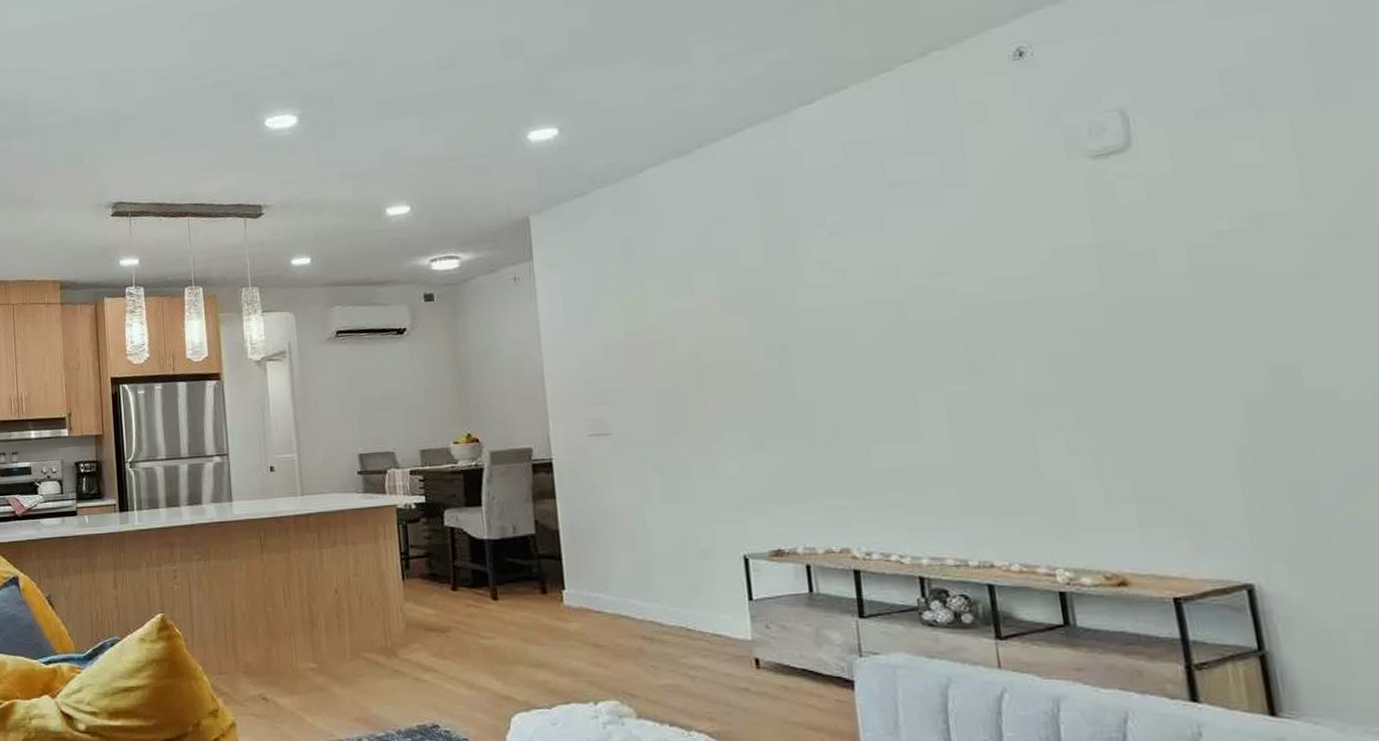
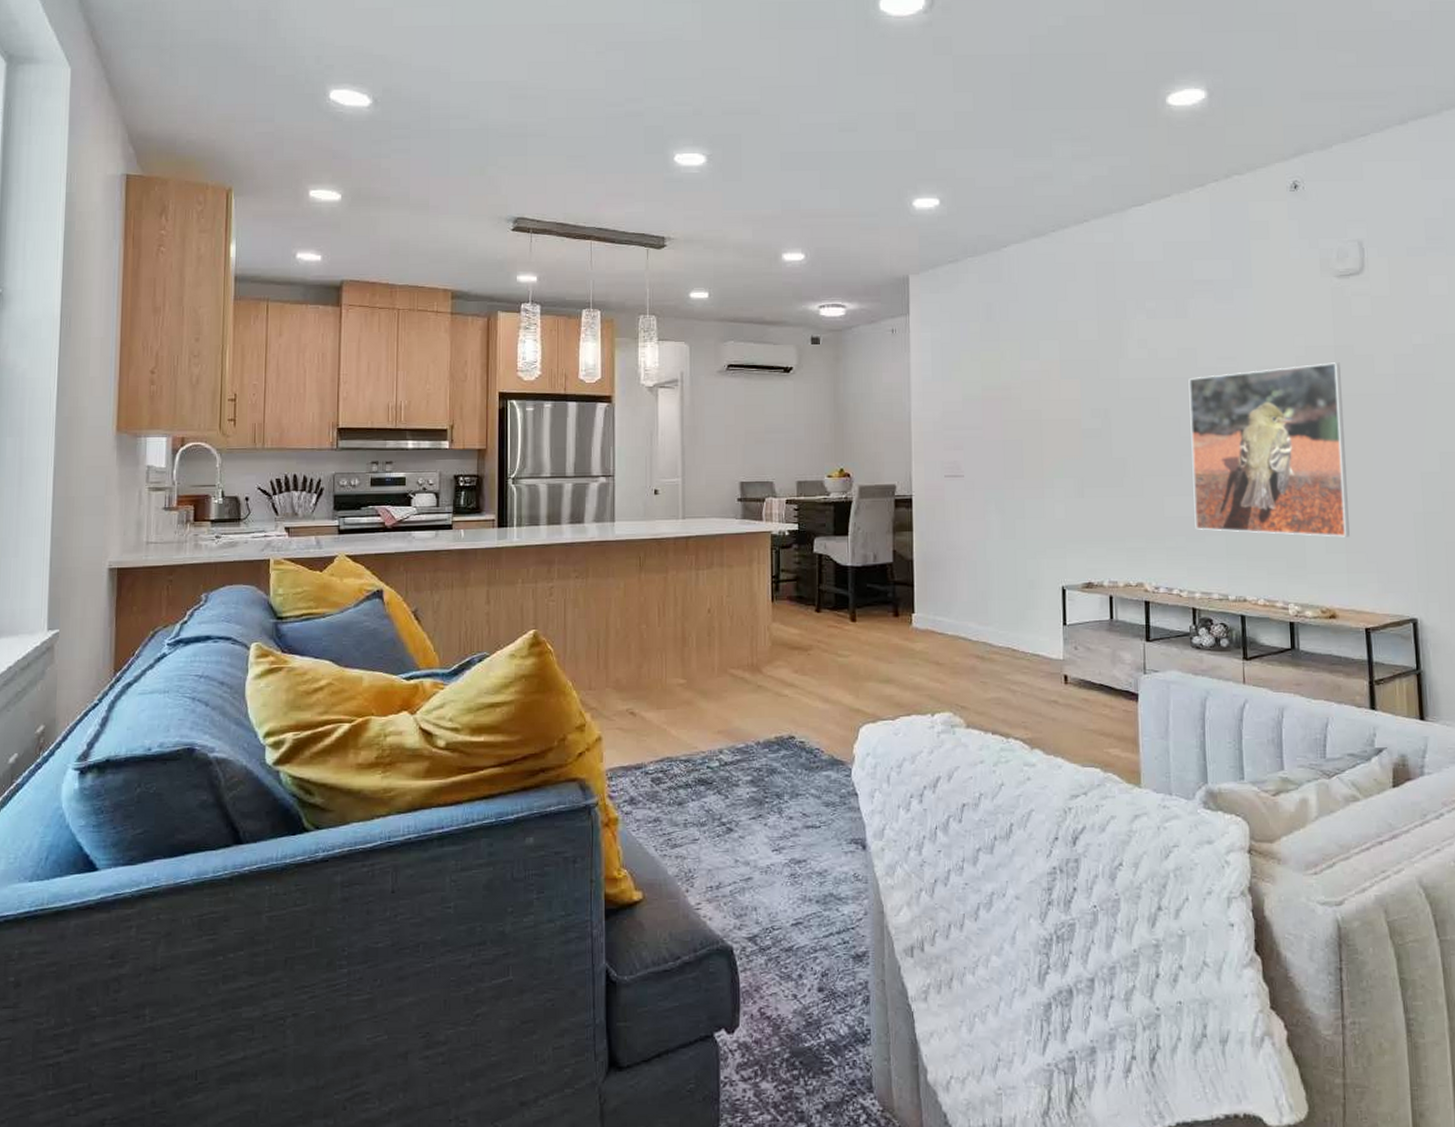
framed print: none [890,264,1139,484] -> present [1188,362,1350,537]

